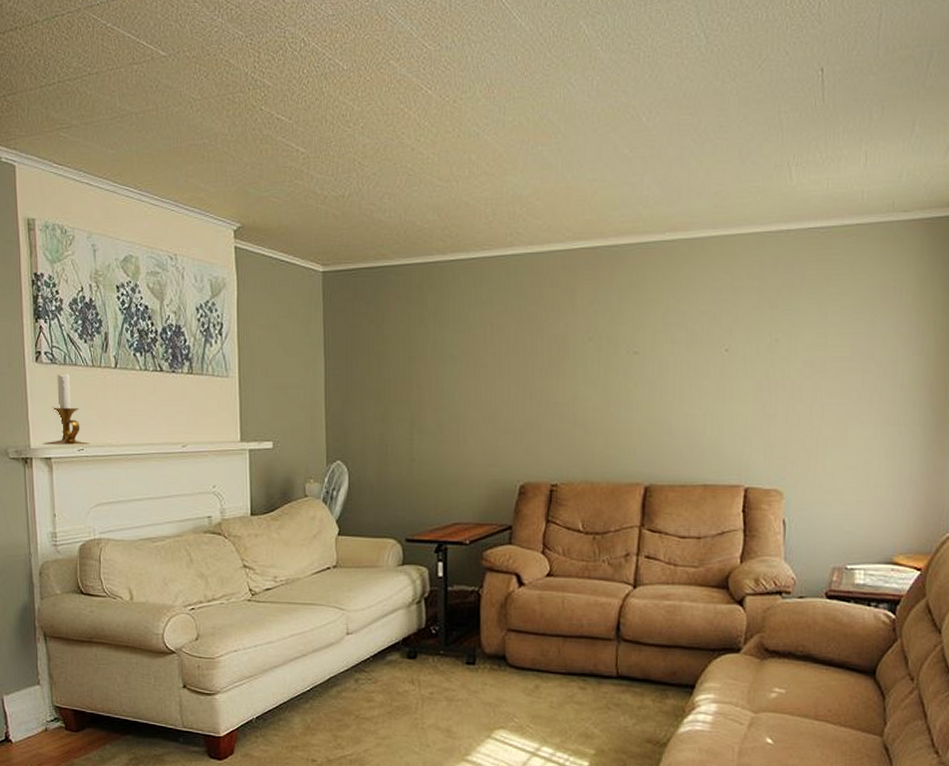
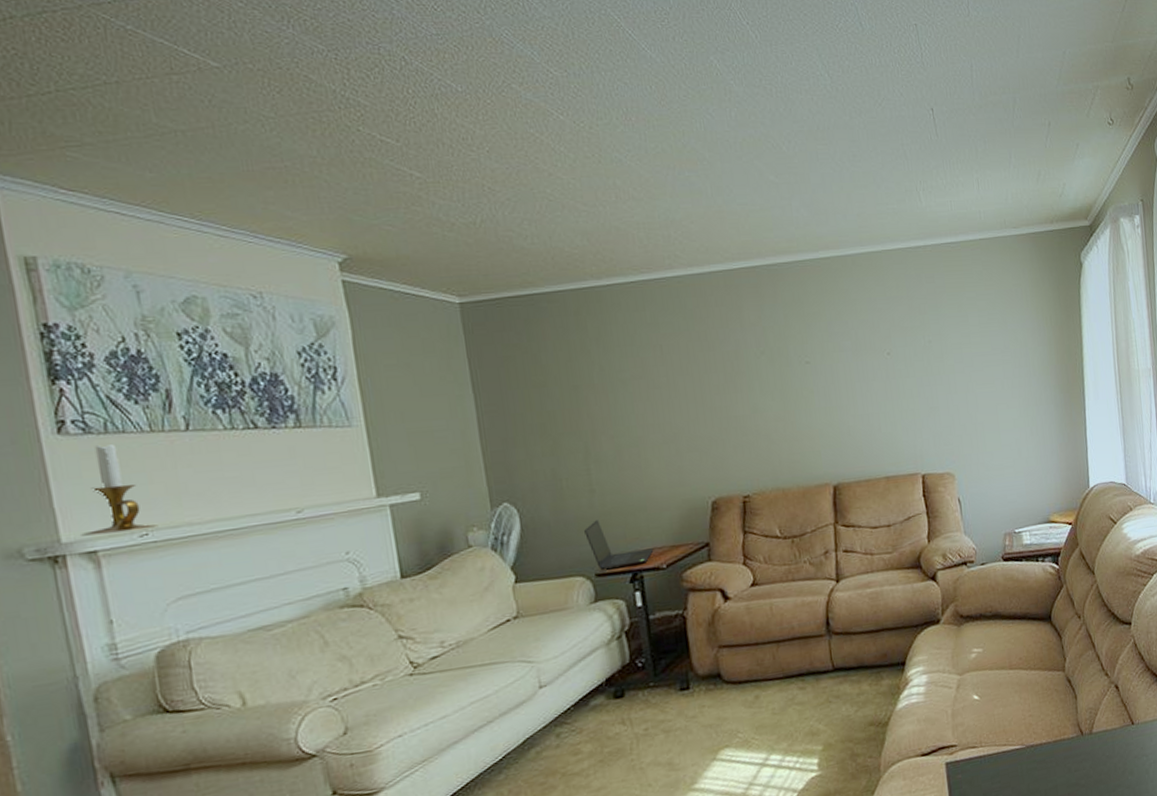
laptop: none [401,488,460,537] -> present [584,520,654,571]

